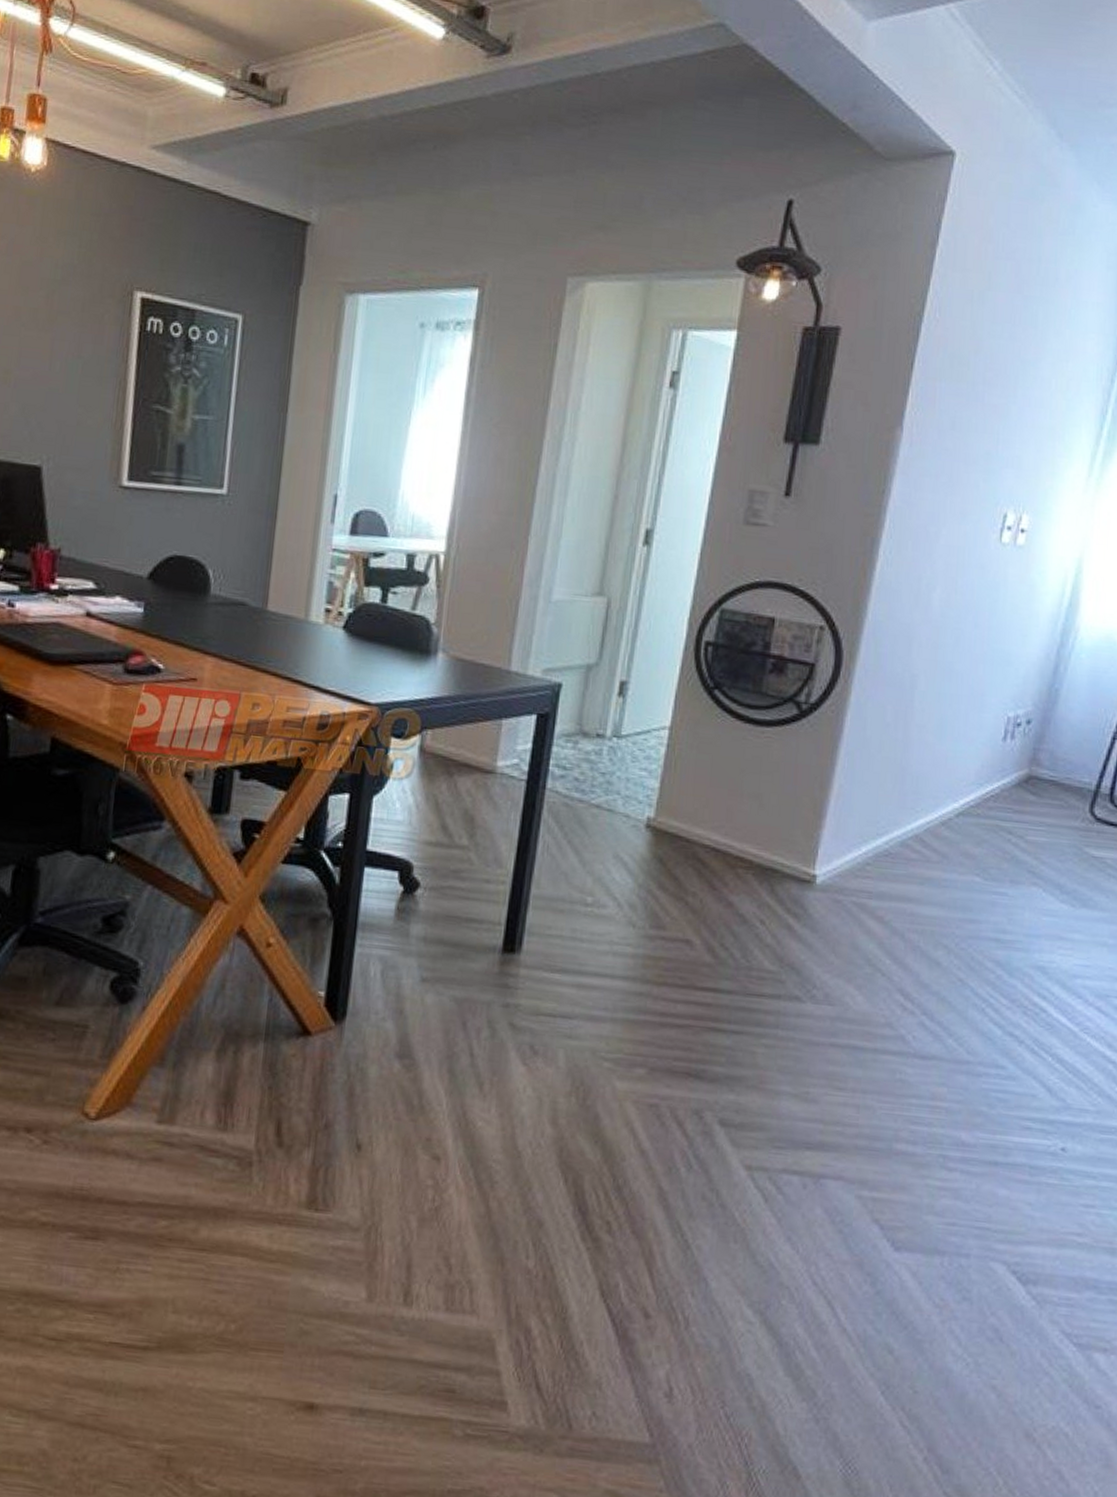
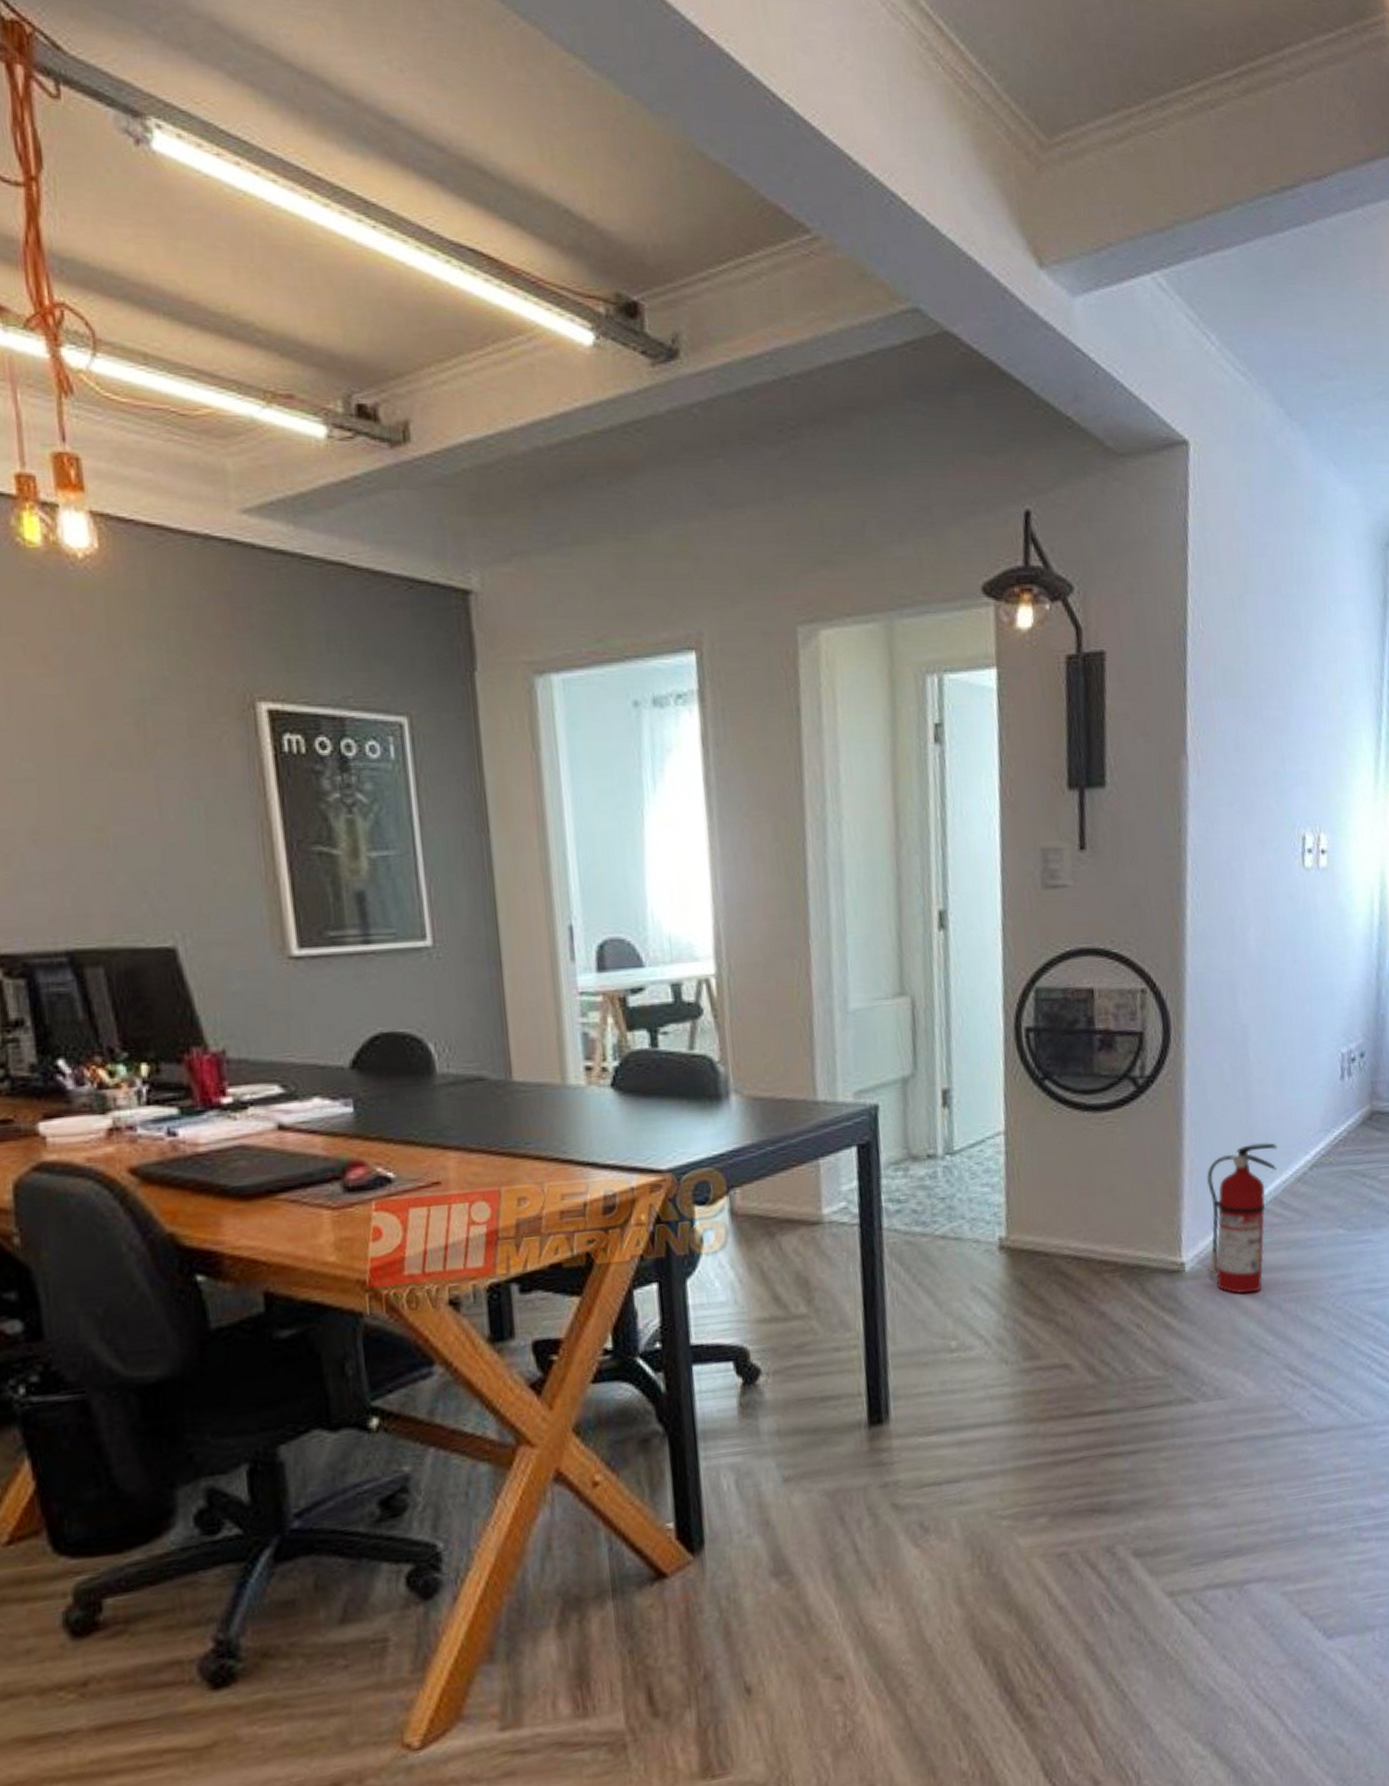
fire extinguisher: none [840,782,928,917] -> present [1206,1142,1278,1294]

